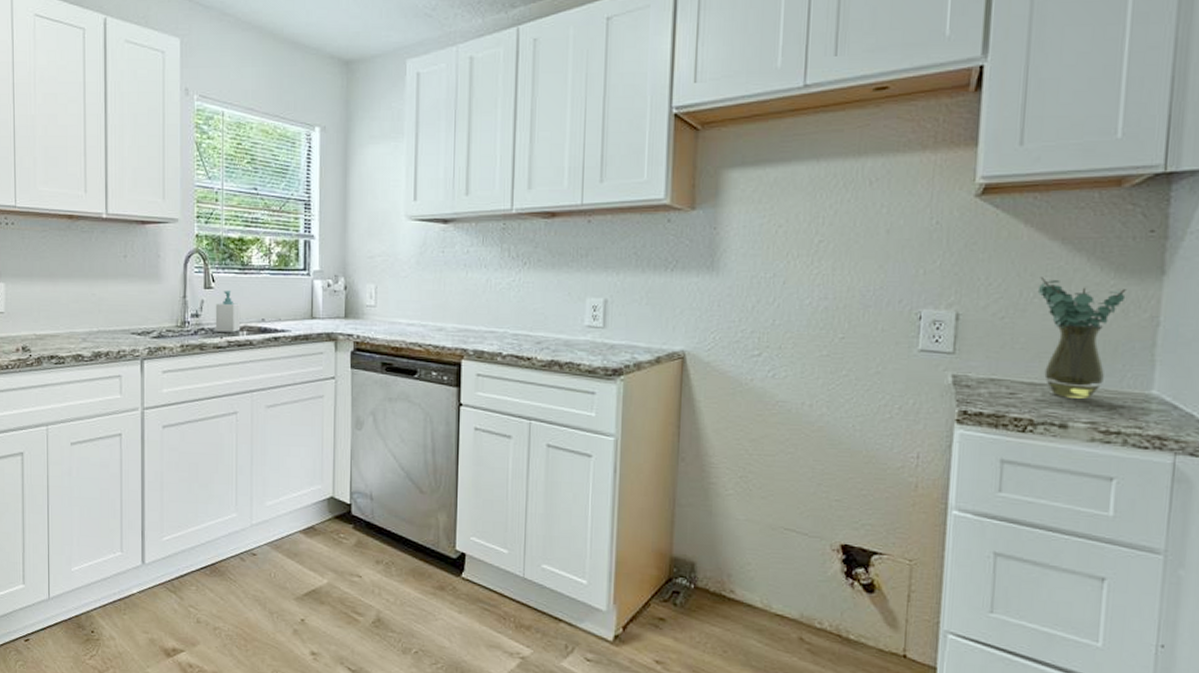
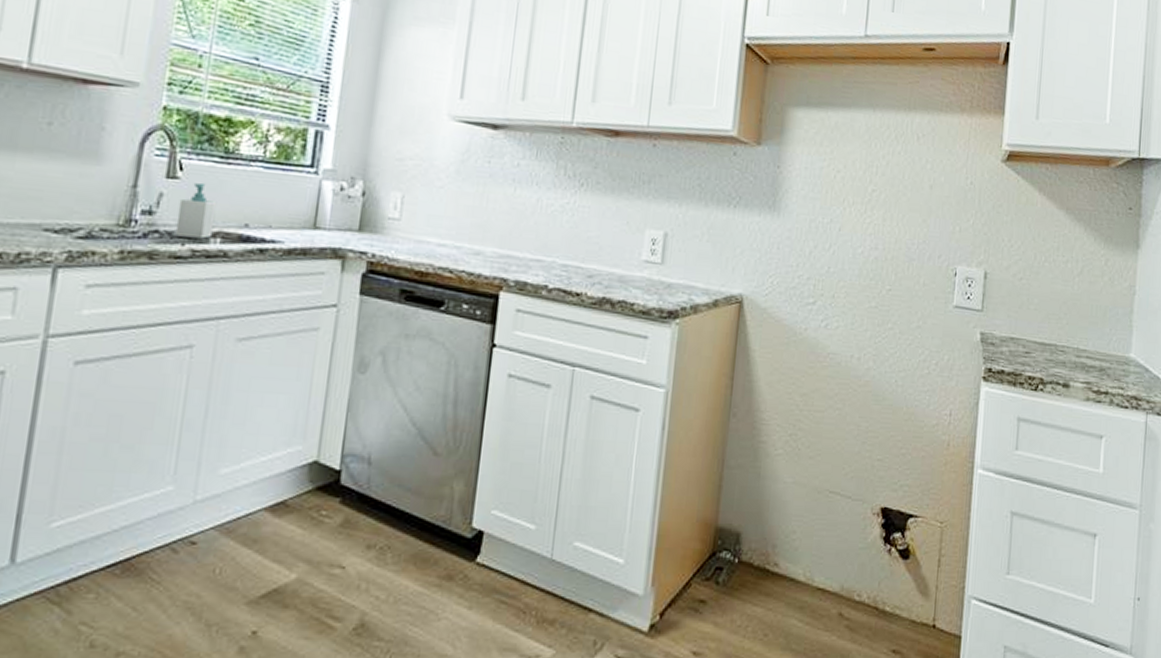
vase: present [1037,277,1126,399] -> none [1048,242,1112,360]

